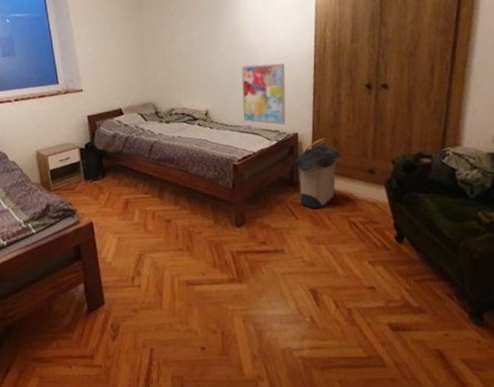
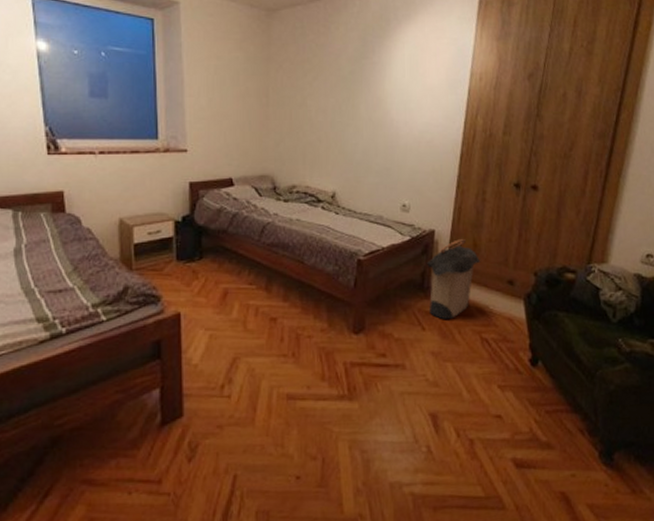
wall art: present [241,63,286,125] -> none [375,144,428,219]

